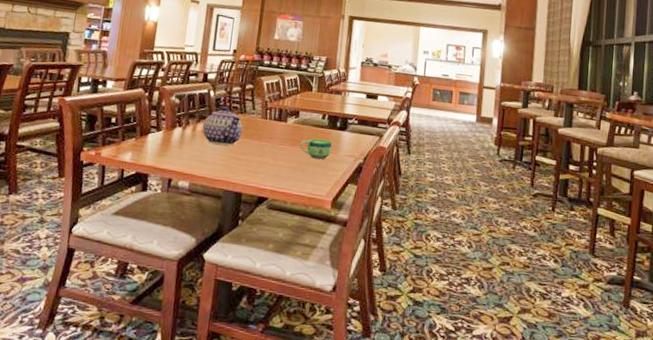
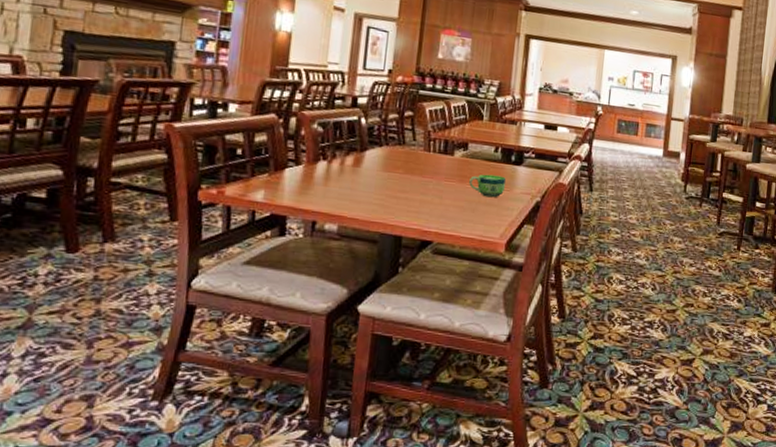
teapot: present [203,106,243,146] -> none [353,136,401,182]

